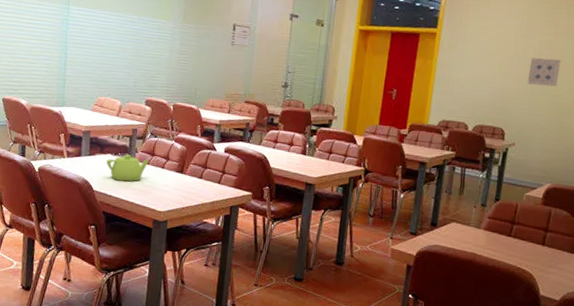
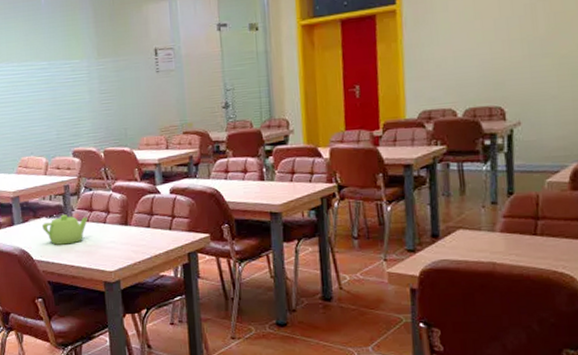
wall art: present [527,58,561,87] -> none [522,10,563,48]

